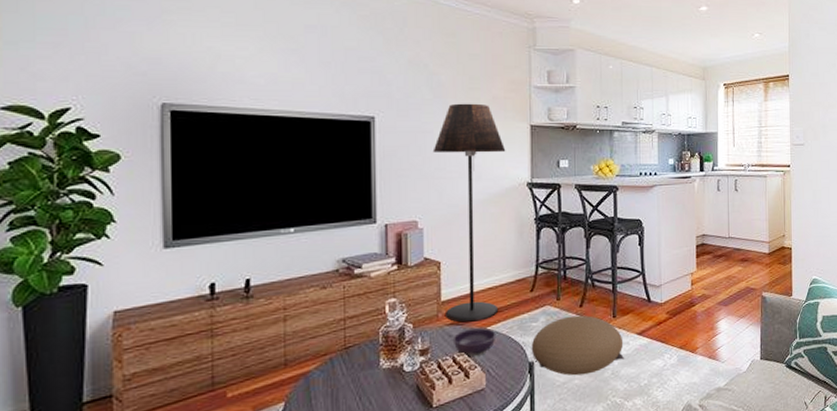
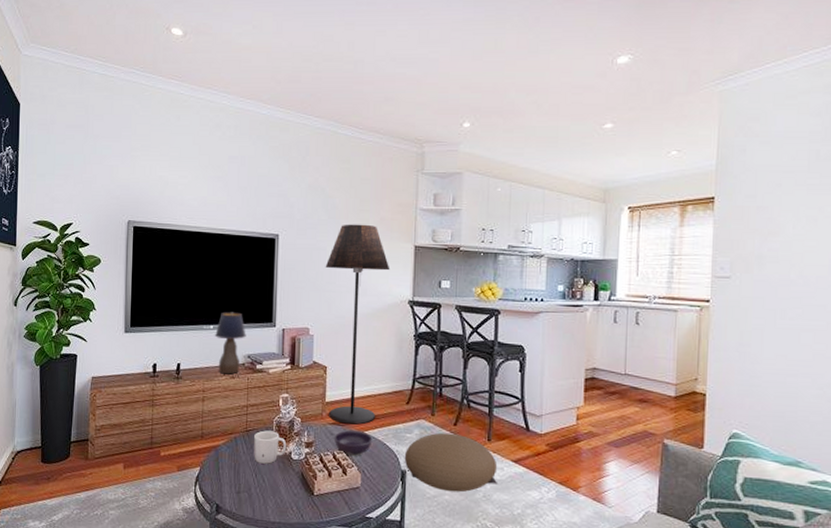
table lamp: none [297,210,339,285] -> present [215,312,246,375]
mug: none [356,343,397,384] -> present [254,430,287,464]

